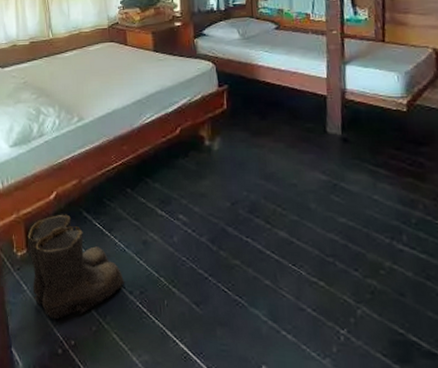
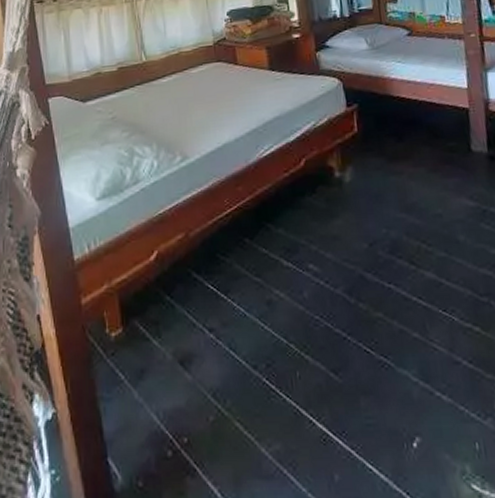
boots: present [28,214,125,320] -> none [123,277,248,414]

